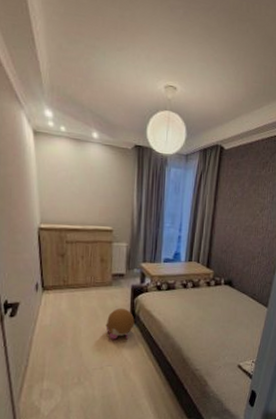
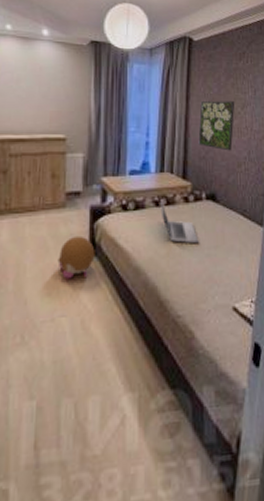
laptop: none [187,284,216,318] -> present [160,201,199,244]
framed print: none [222,203,255,247] -> present [198,100,235,151]

